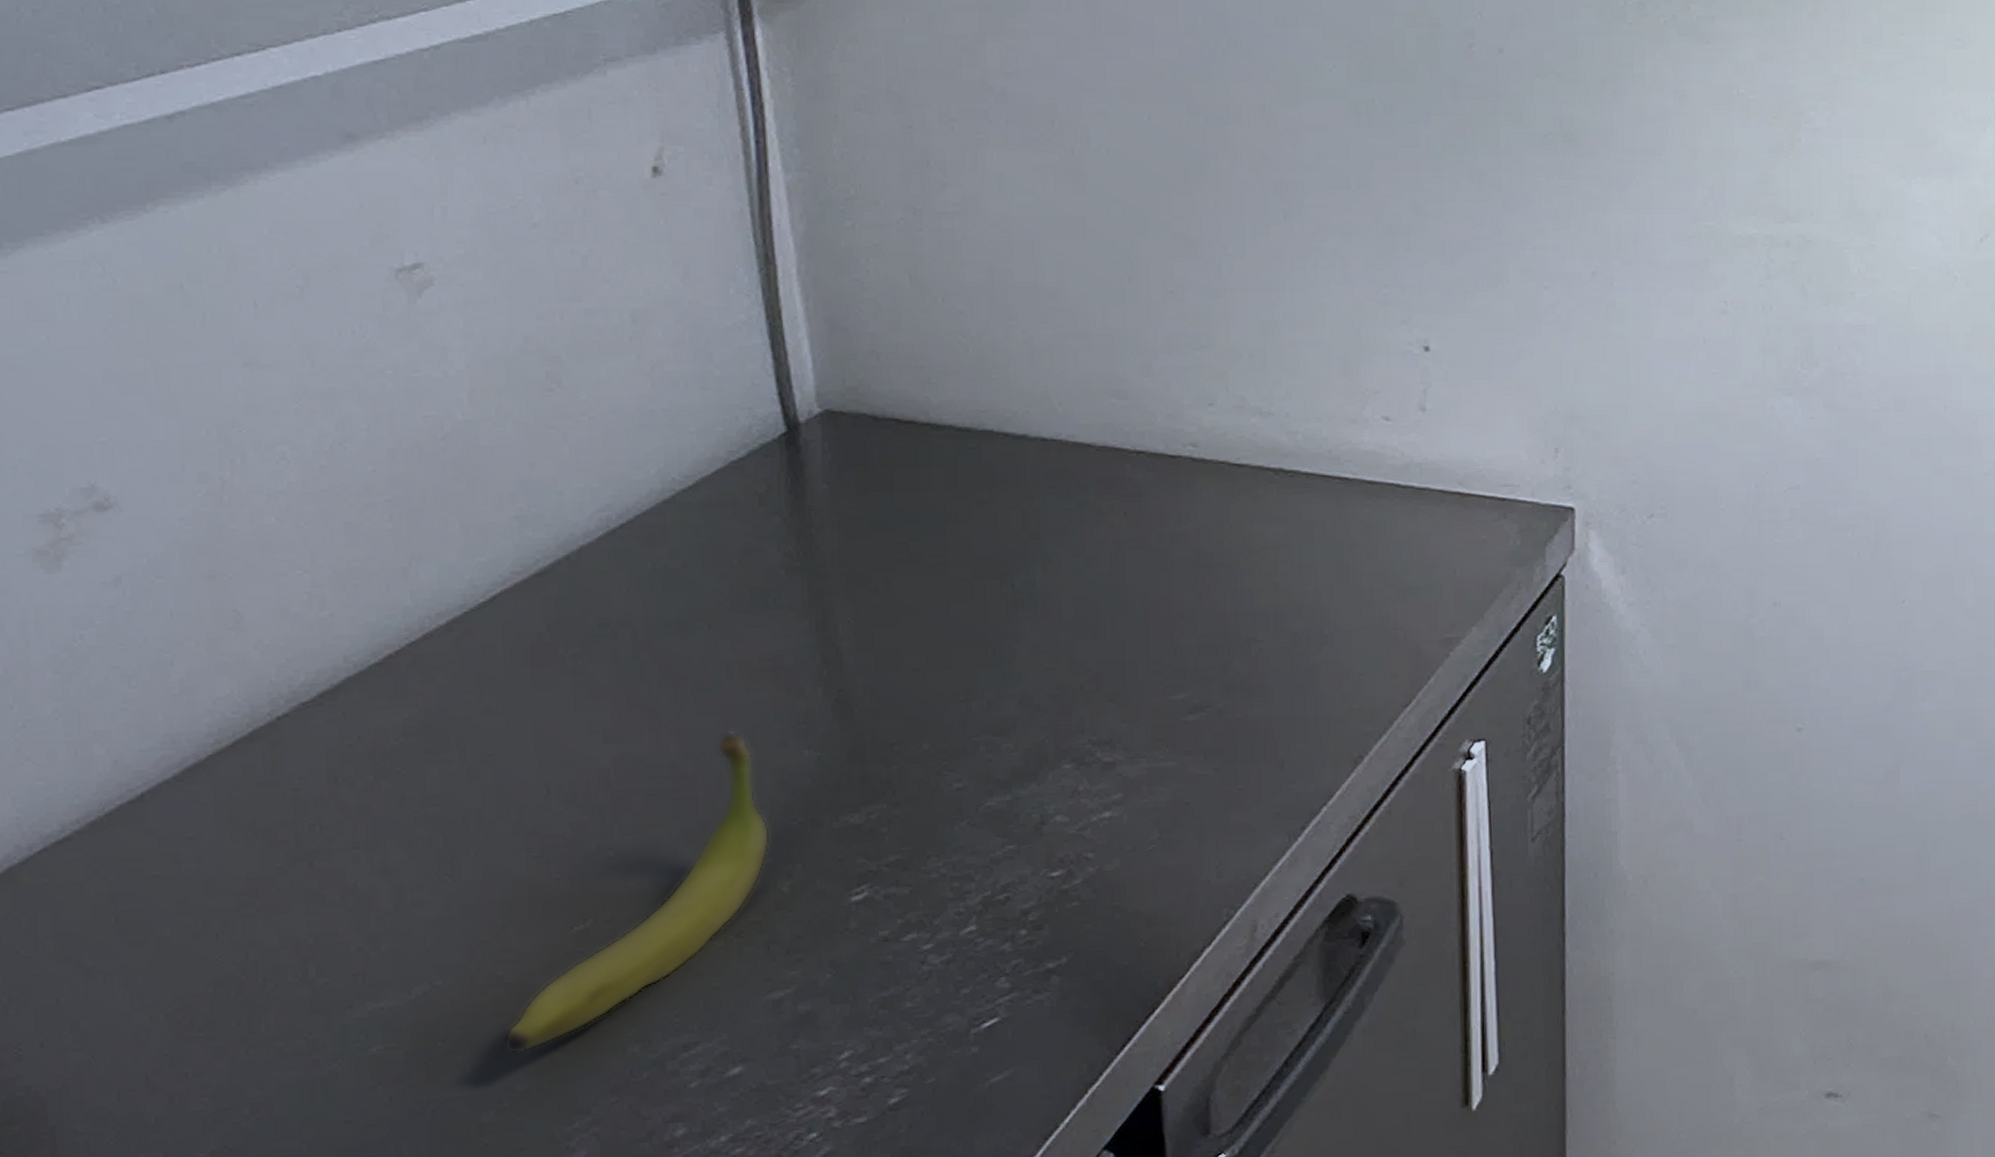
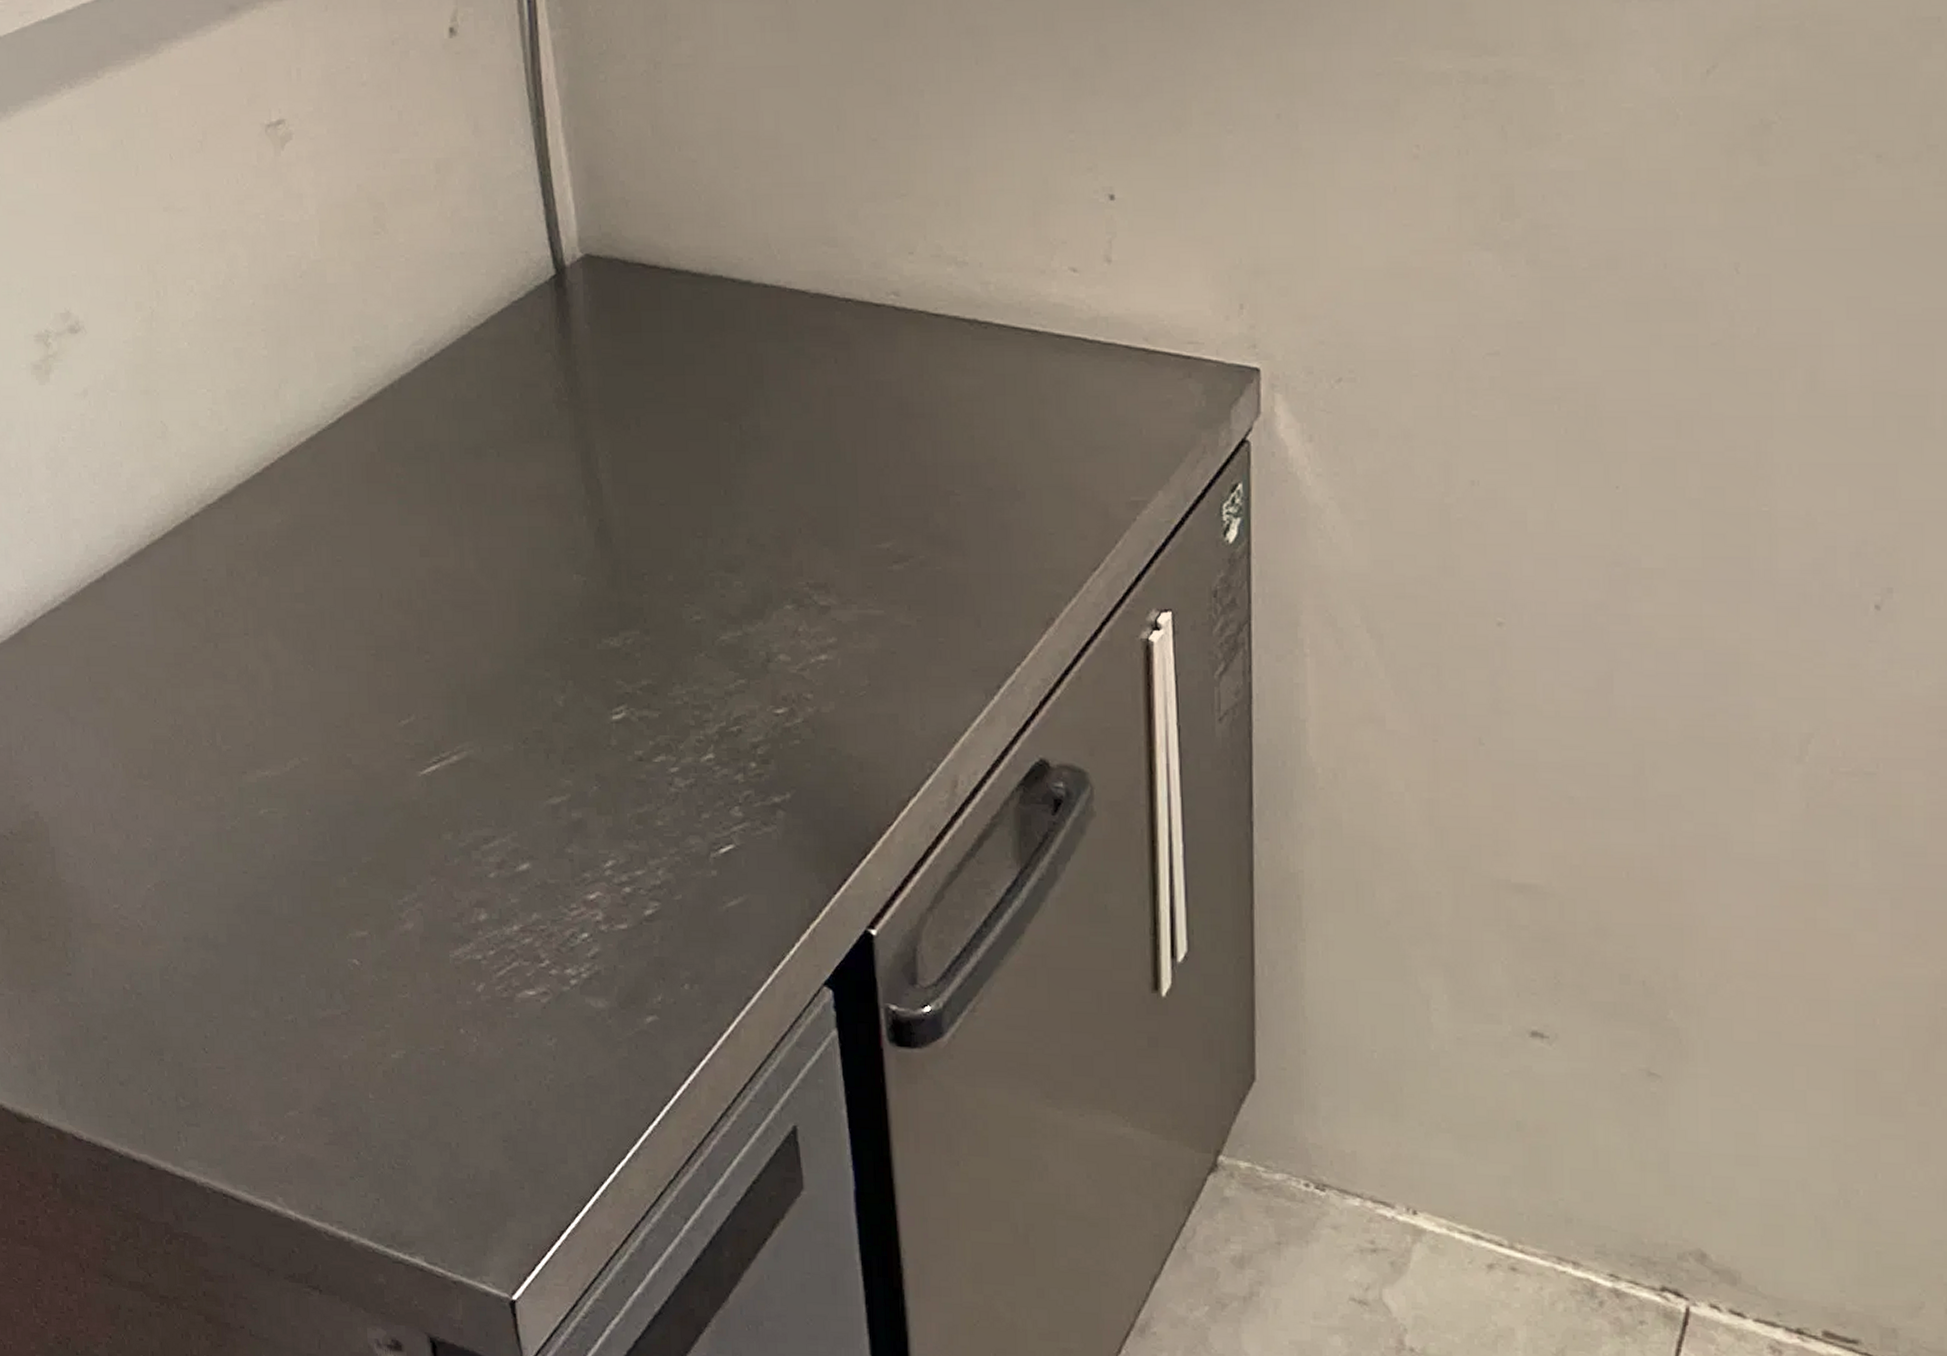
banana: present [502,730,770,1056] -> none [351,551,548,830]

